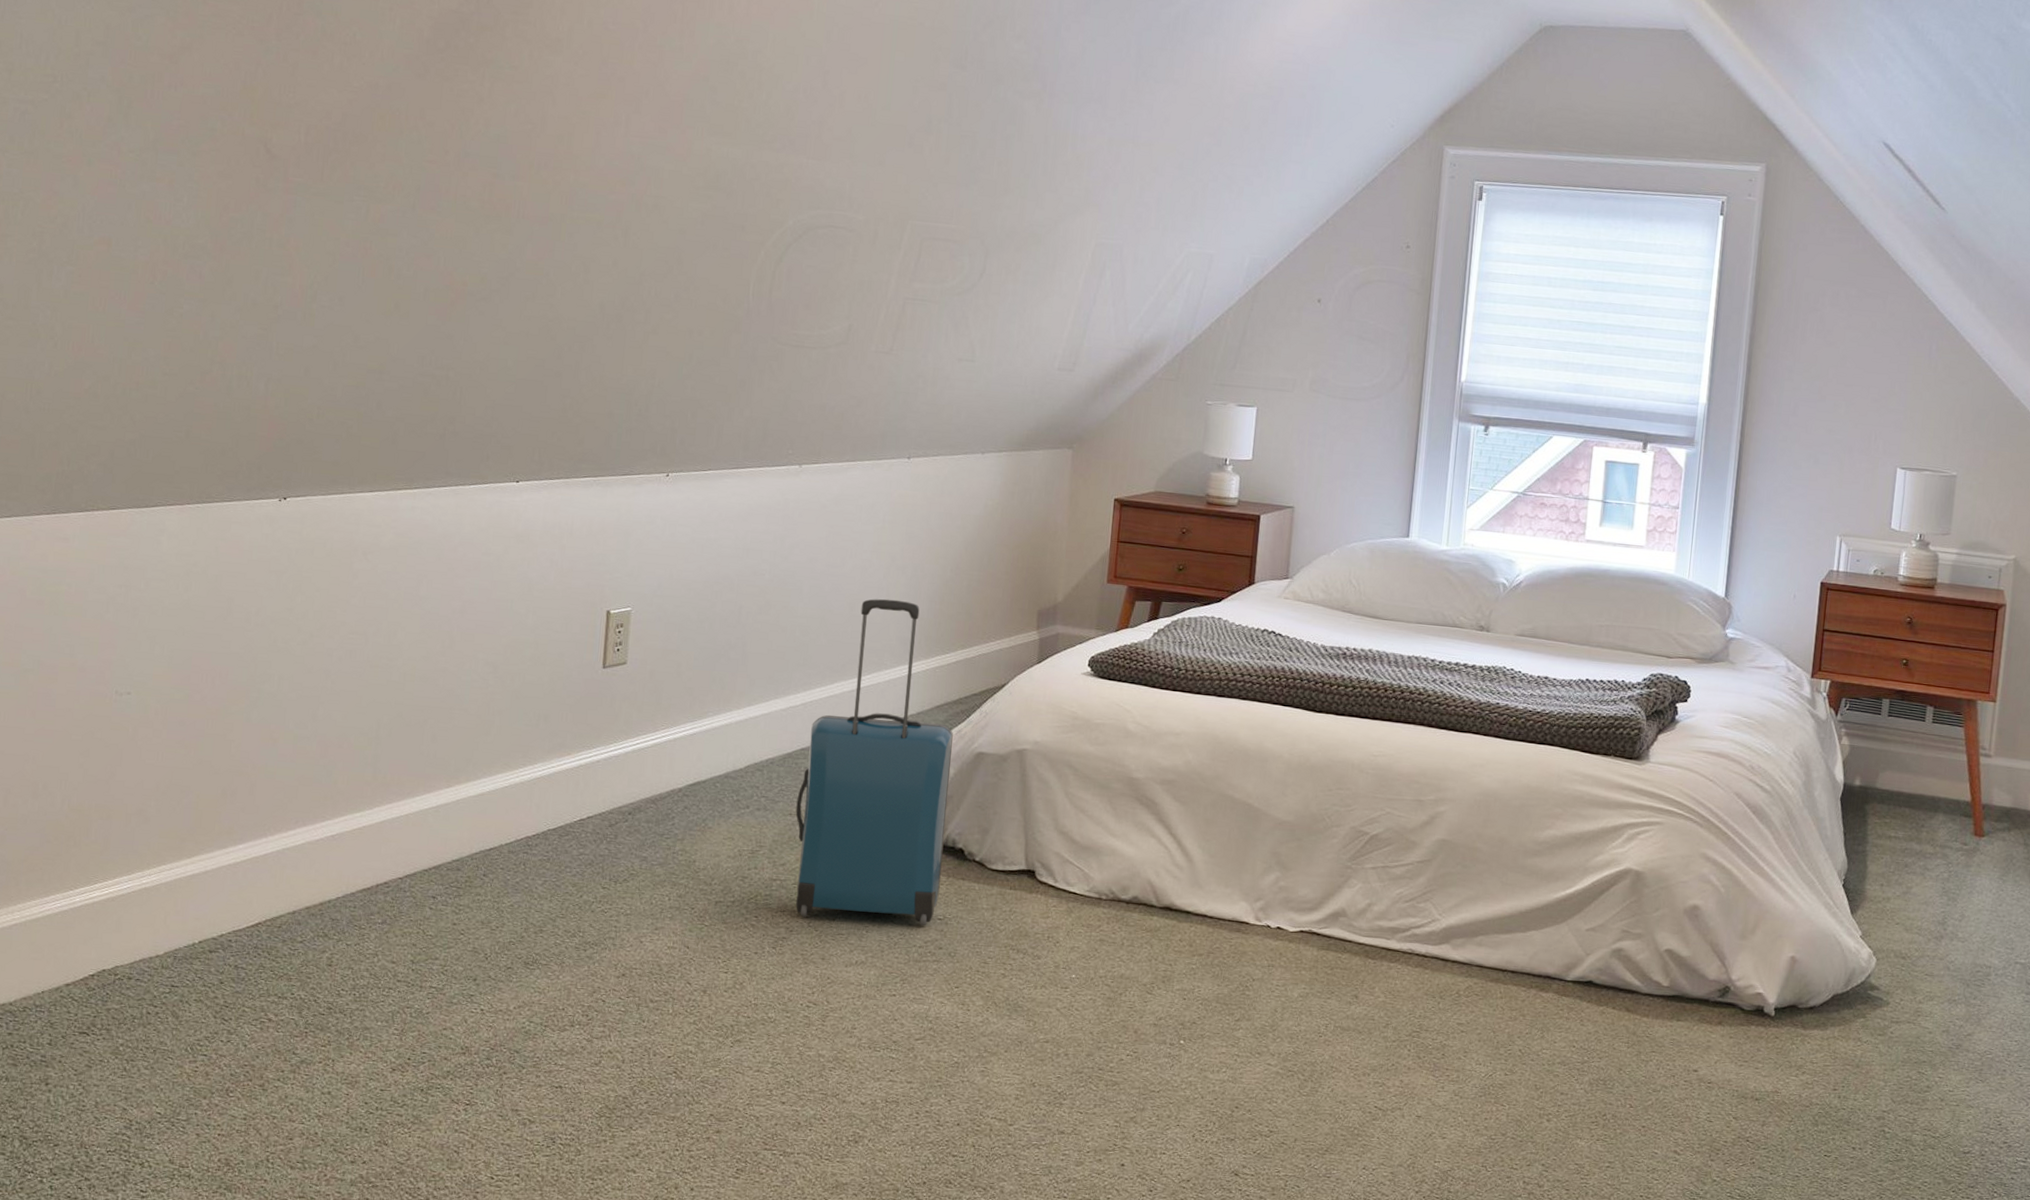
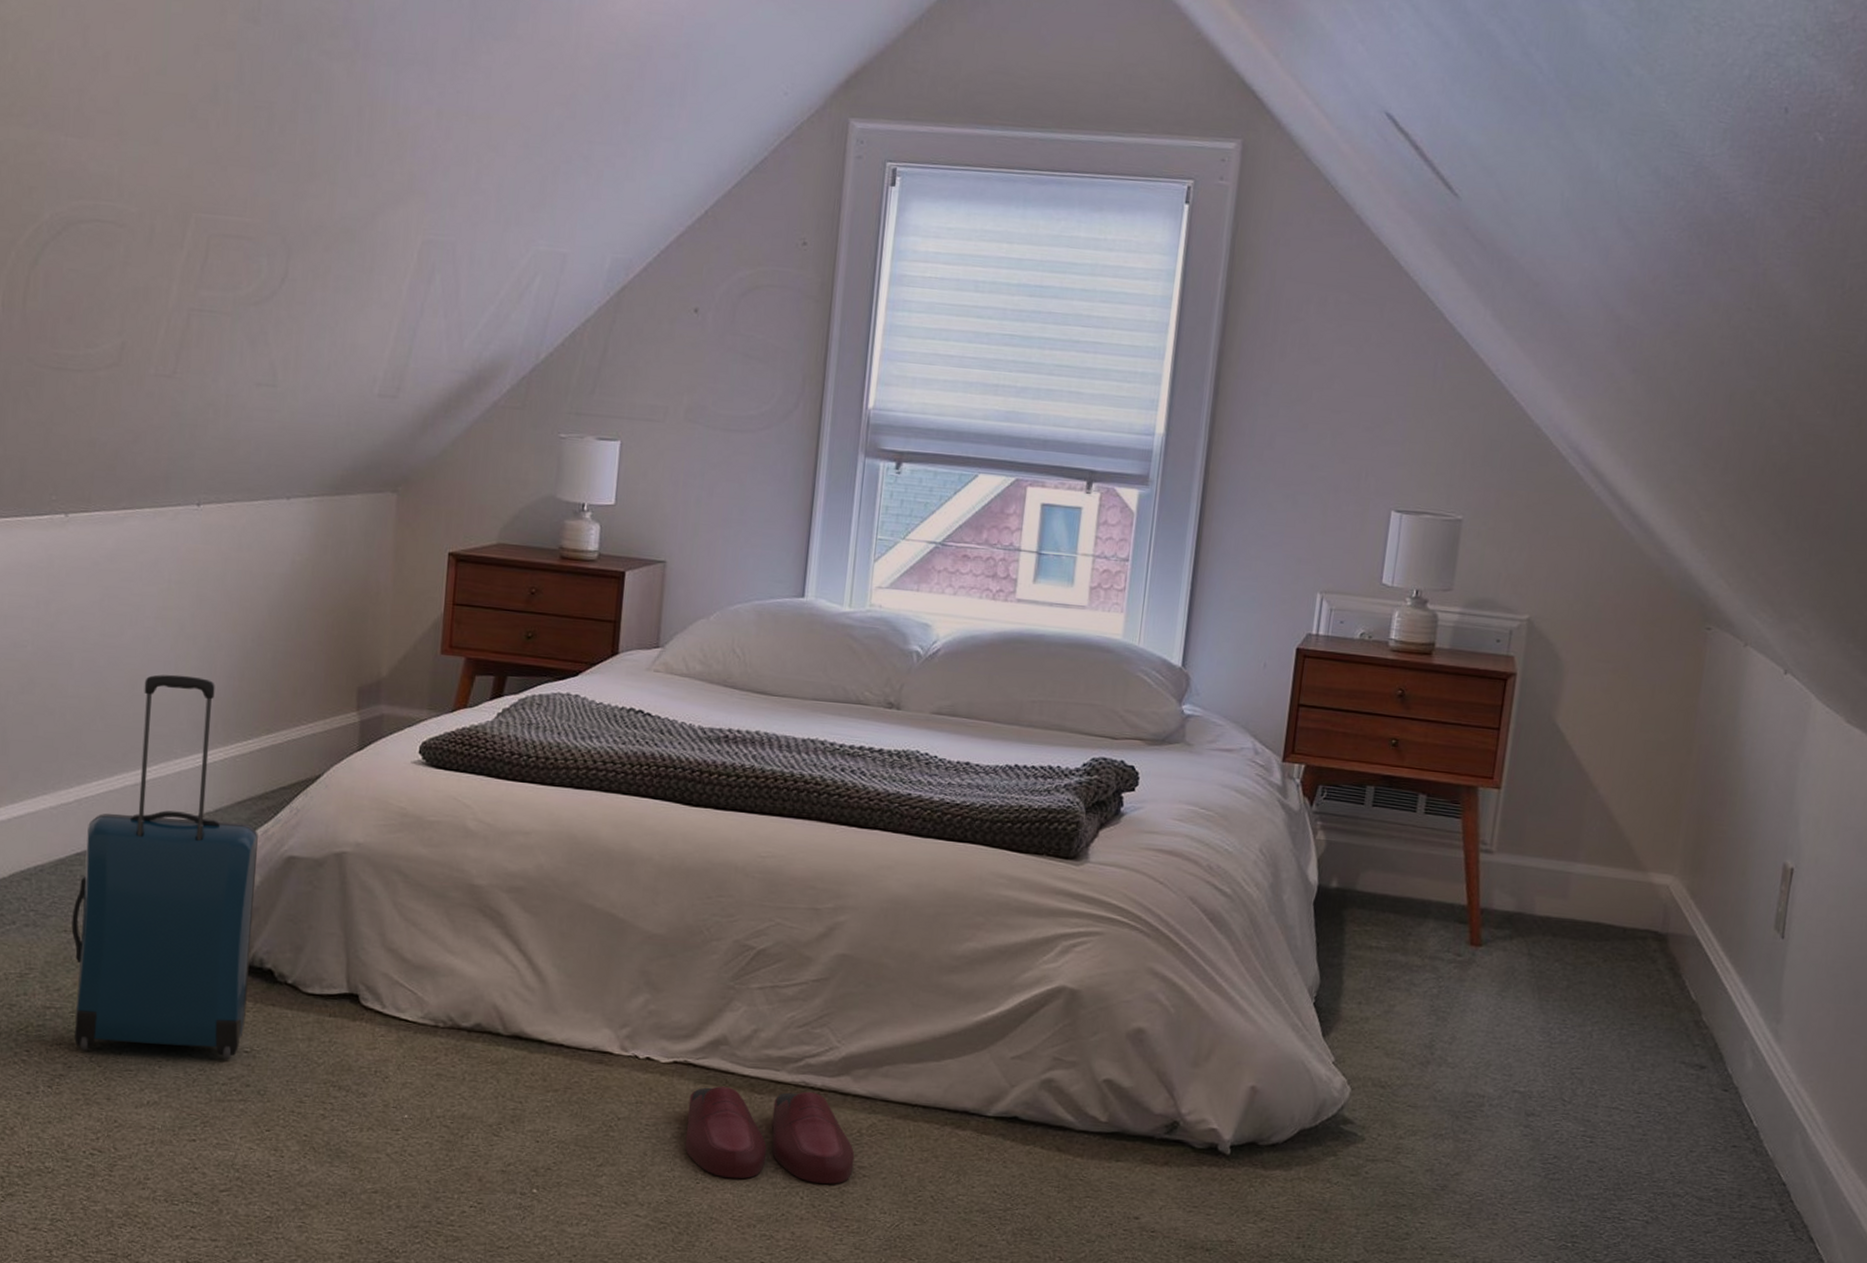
slippers: none [1309,952,1454,1039] -> present [685,1086,855,1185]

